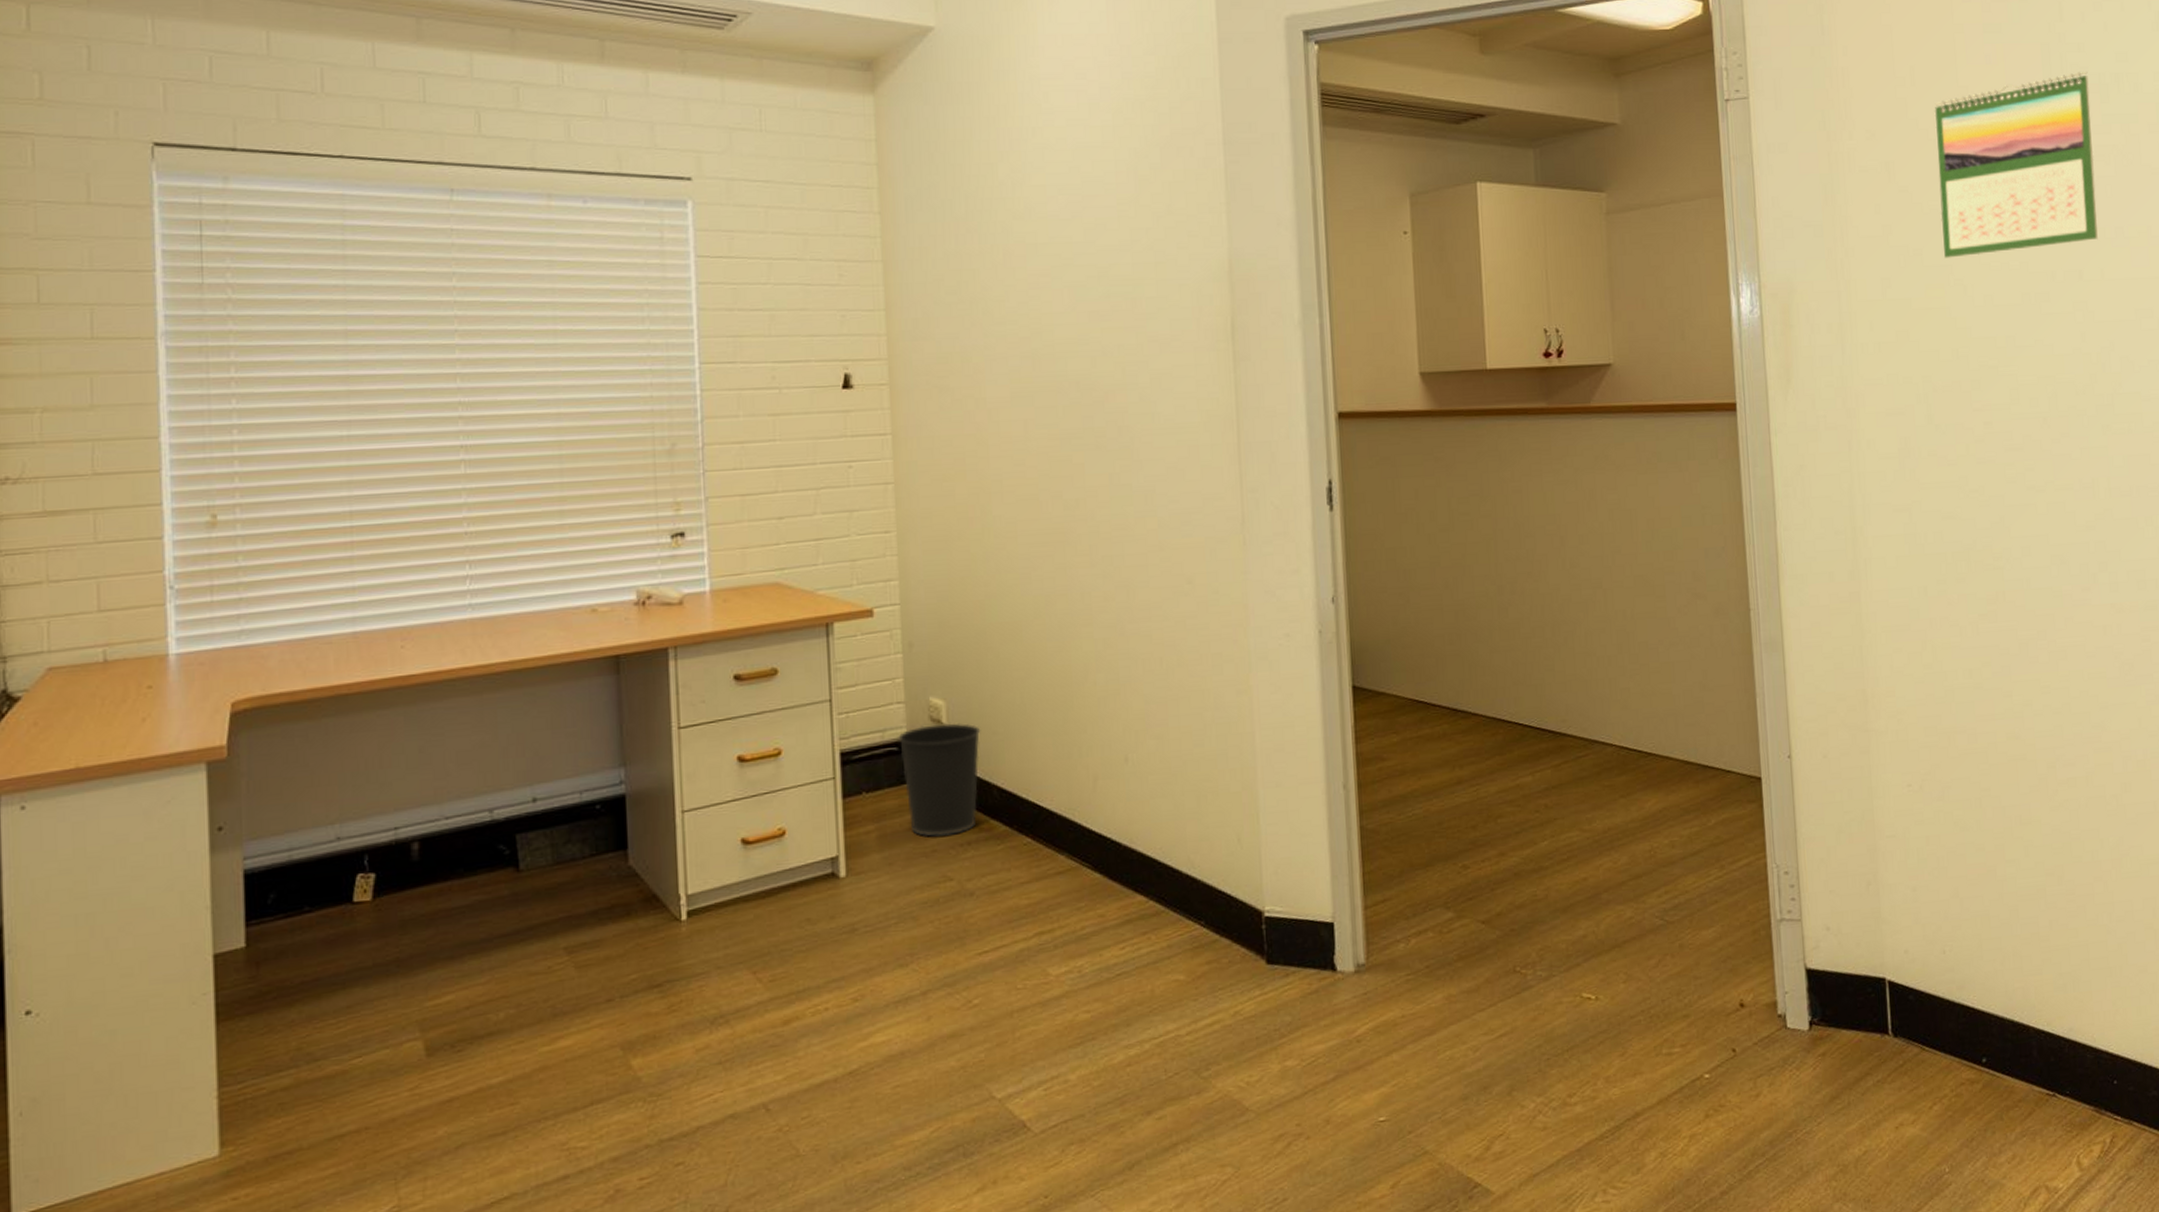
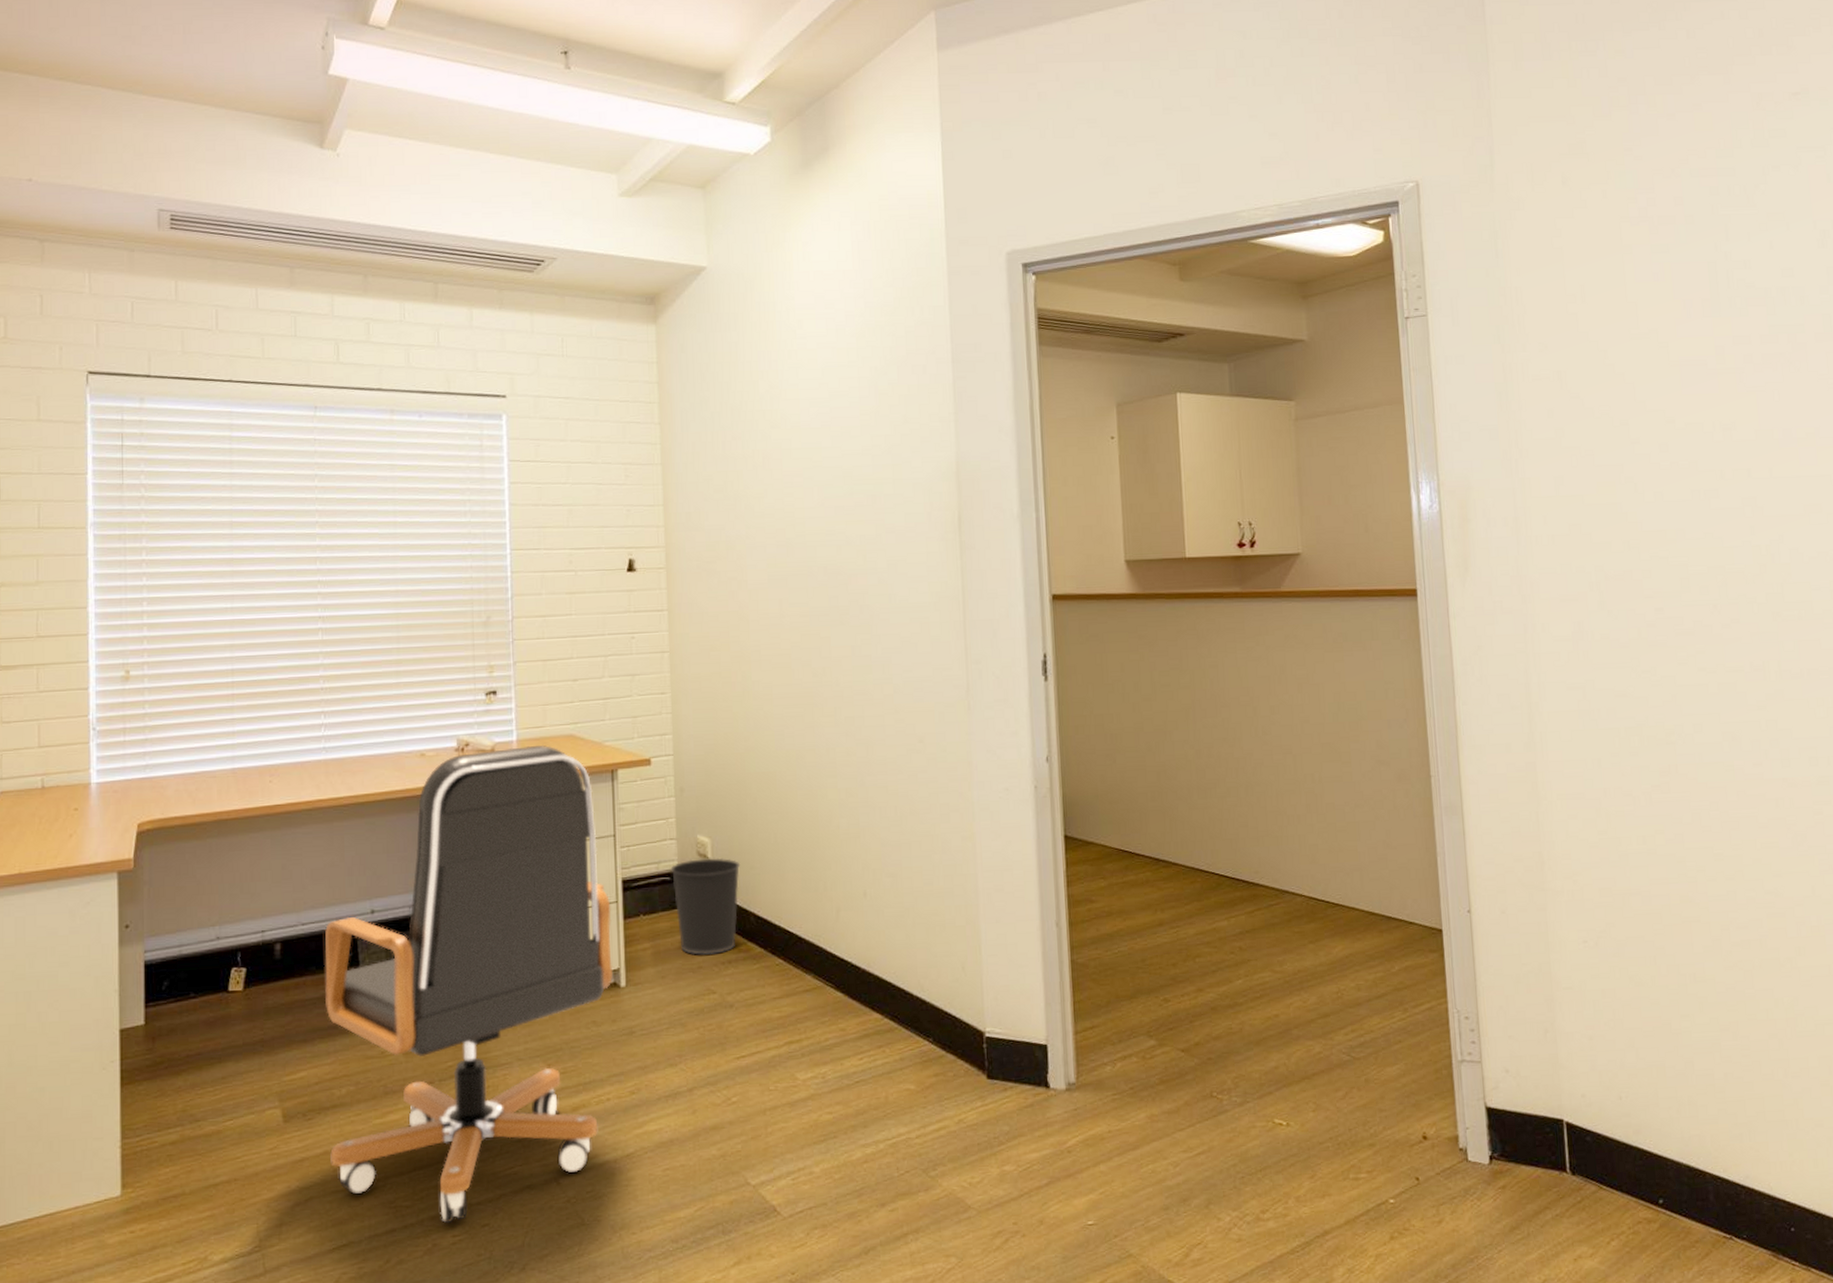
office chair: none [475,595,831,1165] -> present [325,744,613,1224]
calendar: present [1934,72,2098,258] -> none [1604,287,1766,458]

